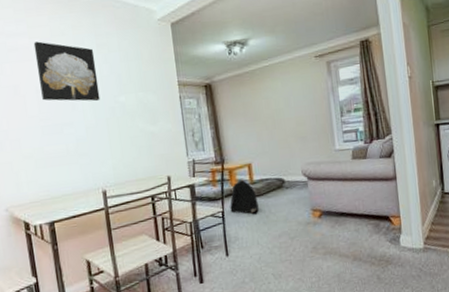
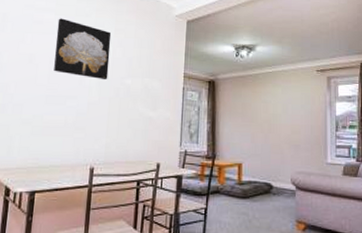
backpack: present [230,179,259,214] -> none [214,178,243,216]

